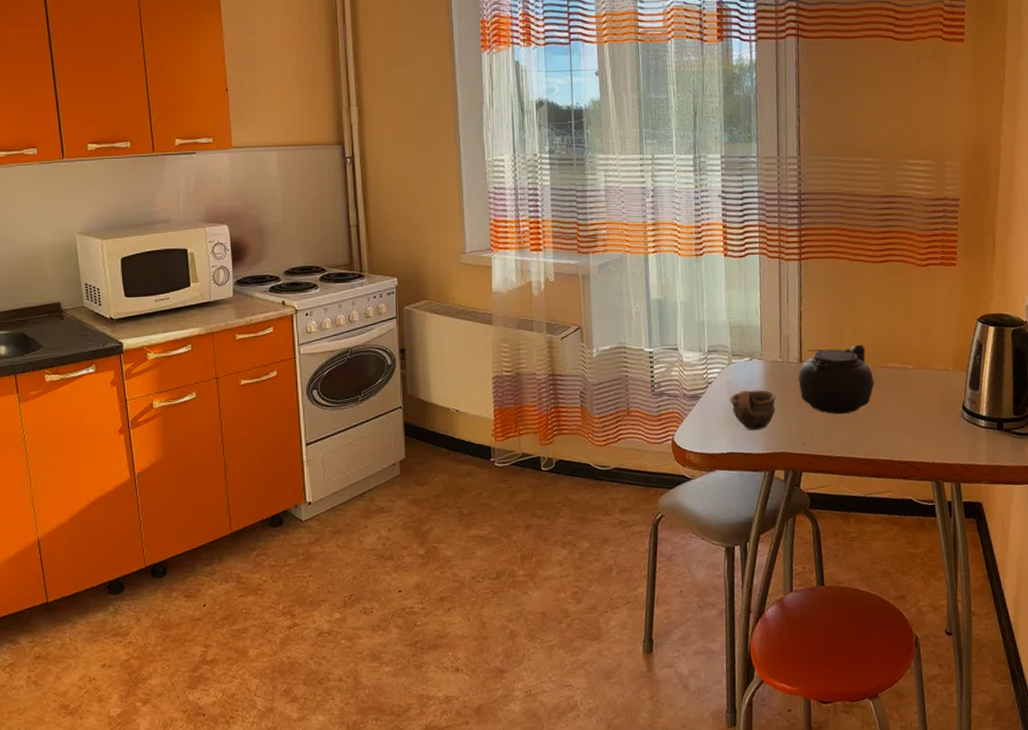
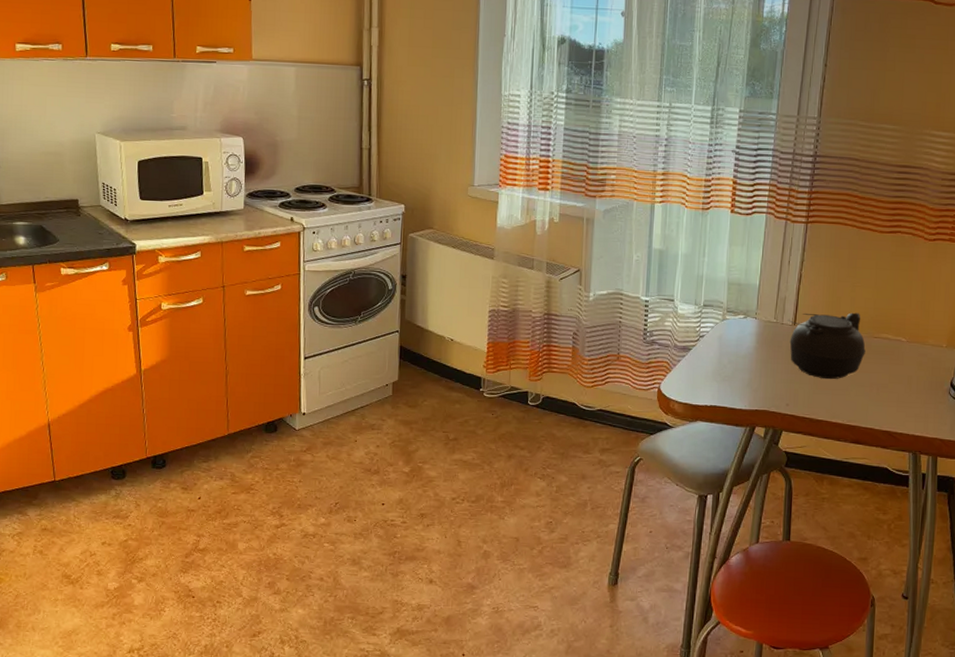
cup: present [730,390,776,431] -> none [719,347,765,387]

